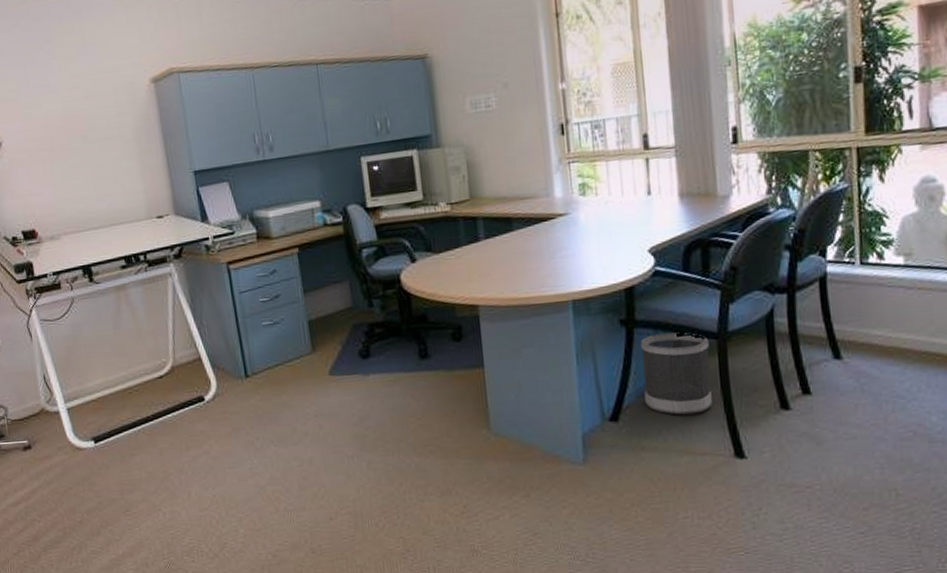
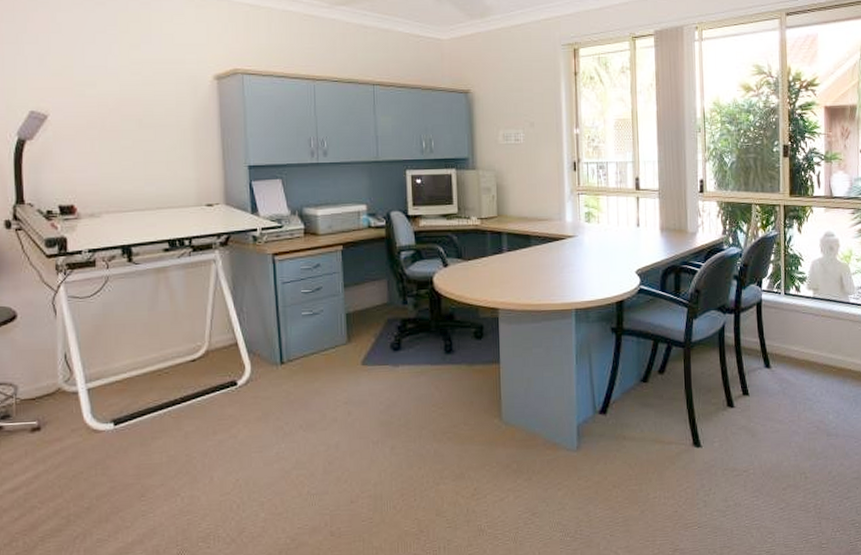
wastebasket: present [640,332,712,415] -> none [626,340,678,410]

